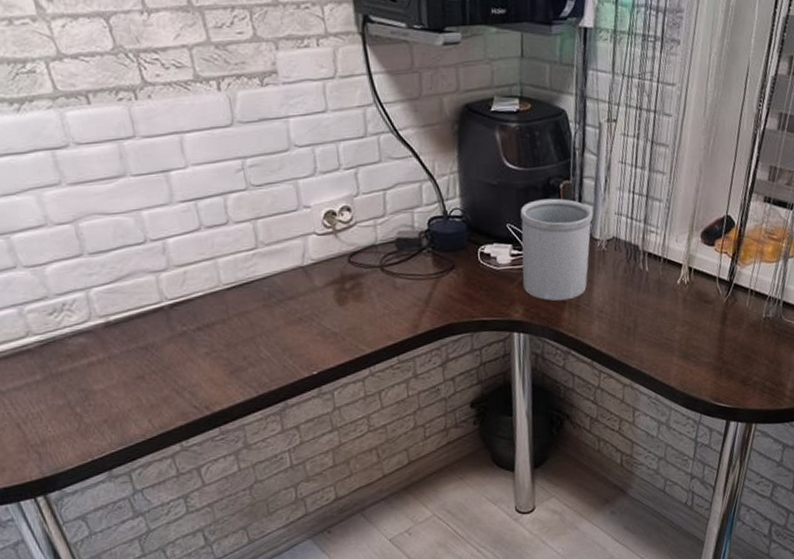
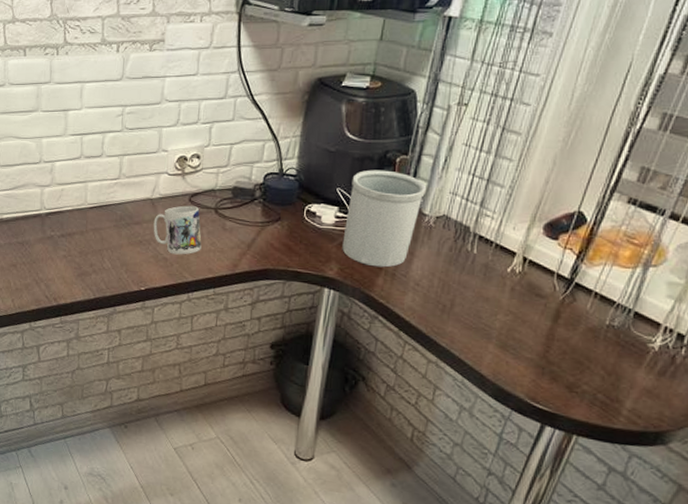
mug: none [311,267,374,327] -> present [153,205,202,255]

